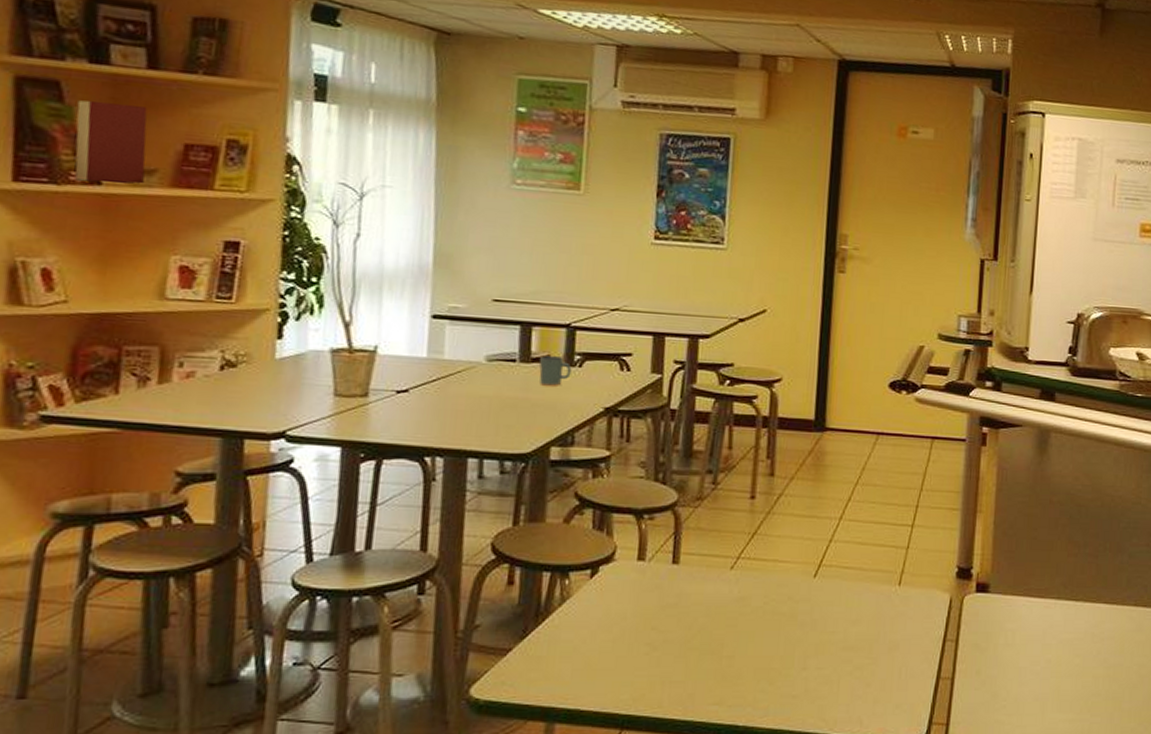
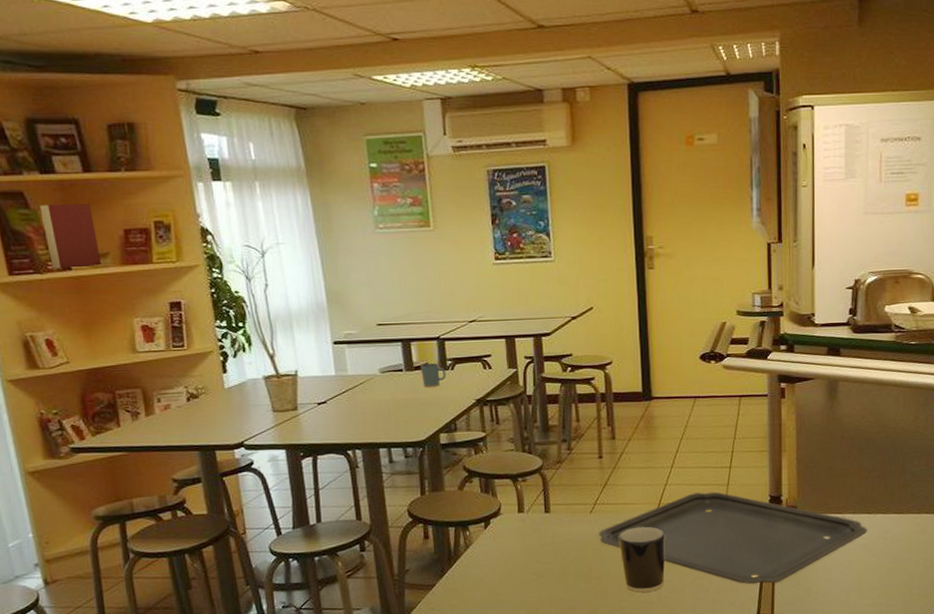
tray: none [738,553,1073,682] -> present [599,491,868,585]
mug: none [762,593,822,681] -> present [619,526,665,593]

